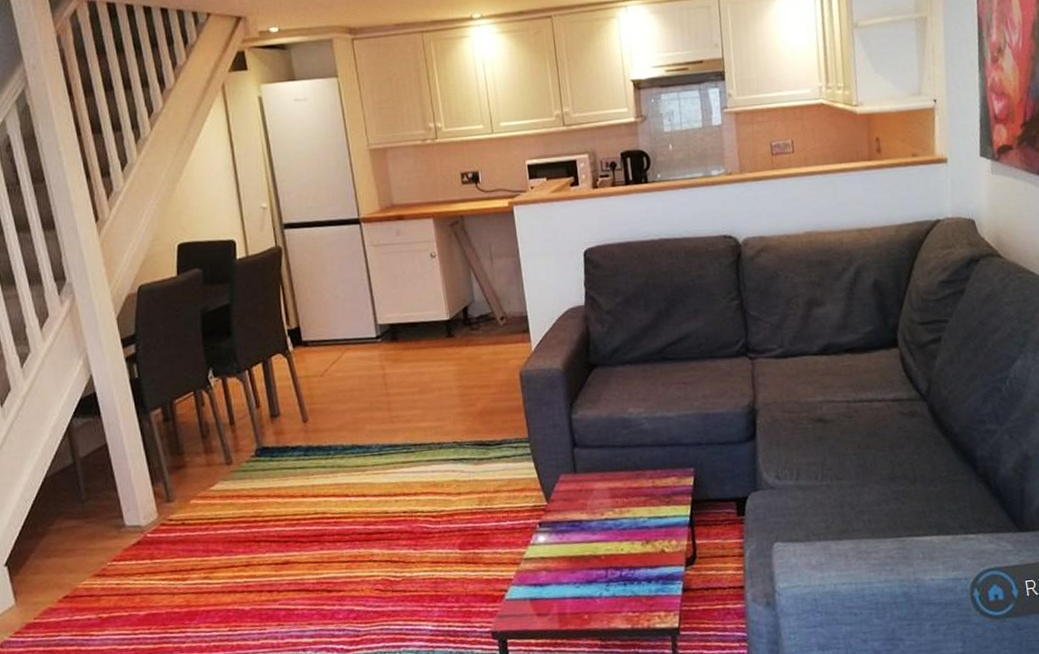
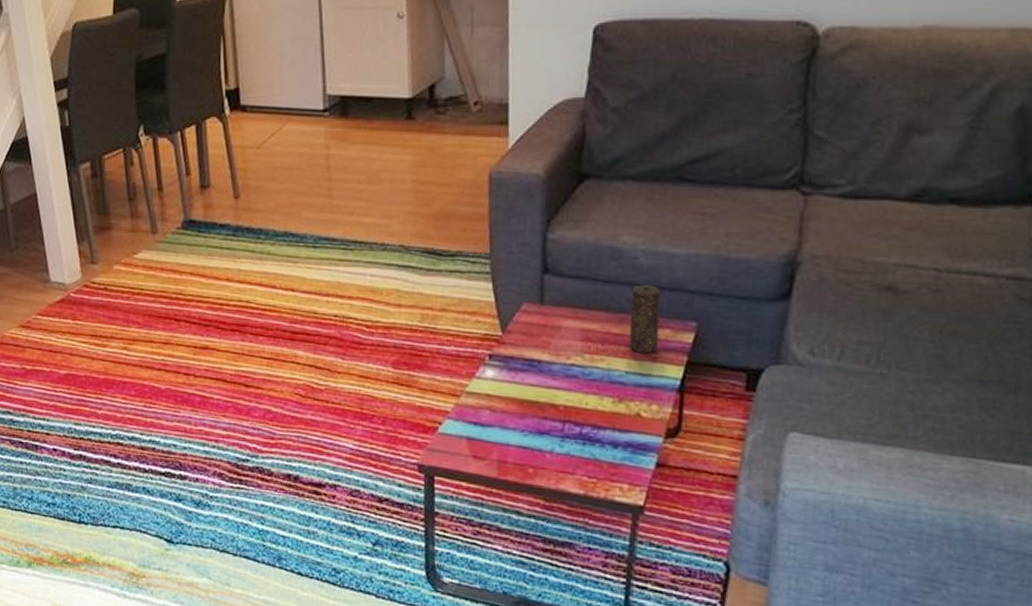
candle: none [642,444,668,500] -> present [630,284,661,354]

